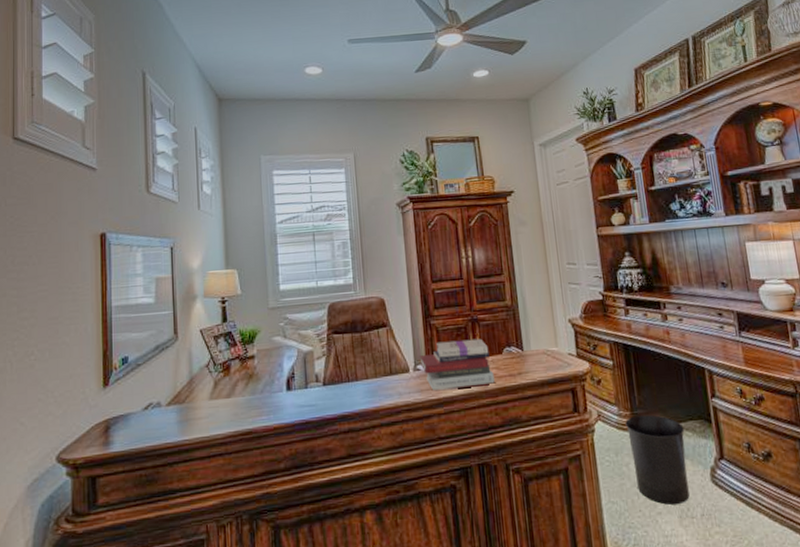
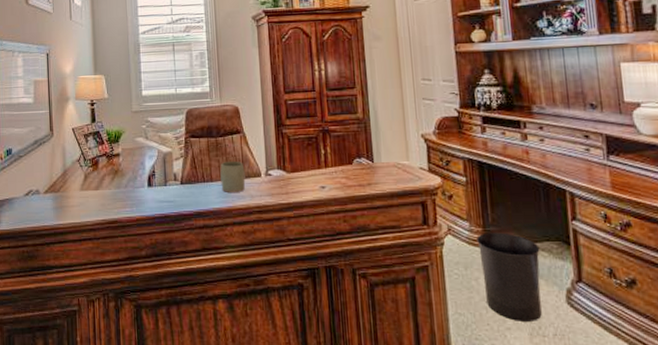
mug: none [365,356,393,391] -> present [220,161,246,192]
books: present [419,338,495,390] -> none [271,148,344,195]

